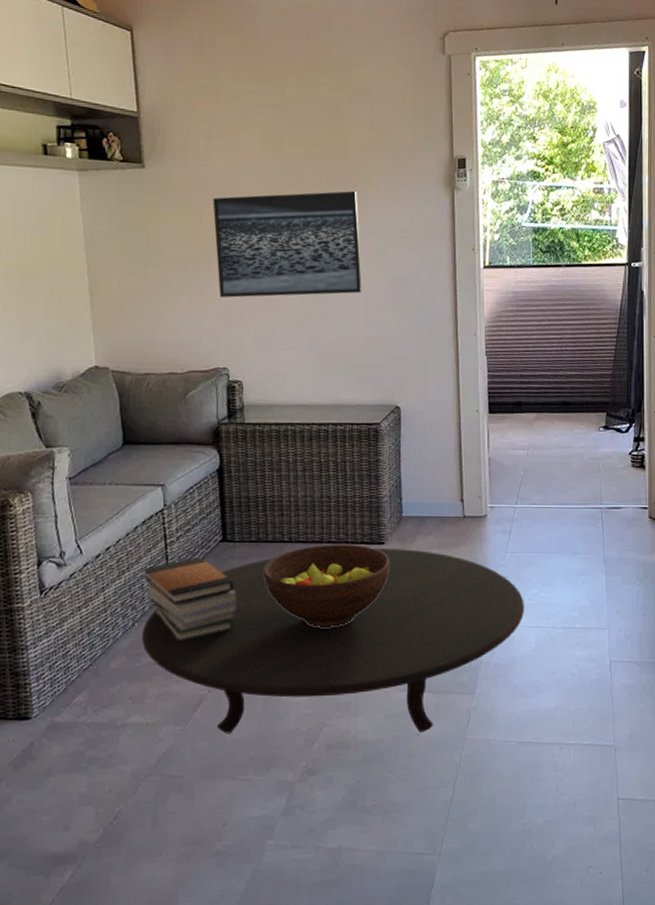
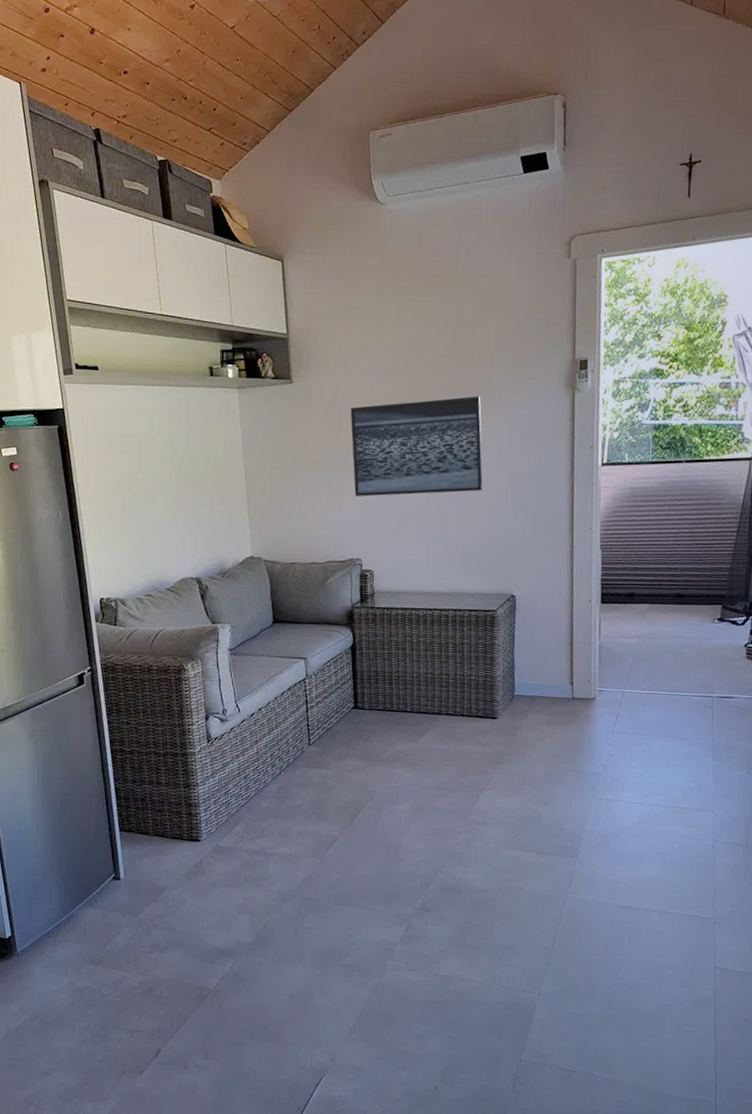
table: present [142,547,524,734] -> none [287,721,629,887]
book stack: present [142,556,238,642] -> none [288,720,366,790]
fruit bowl: present [263,544,389,627] -> none [388,716,501,788]

